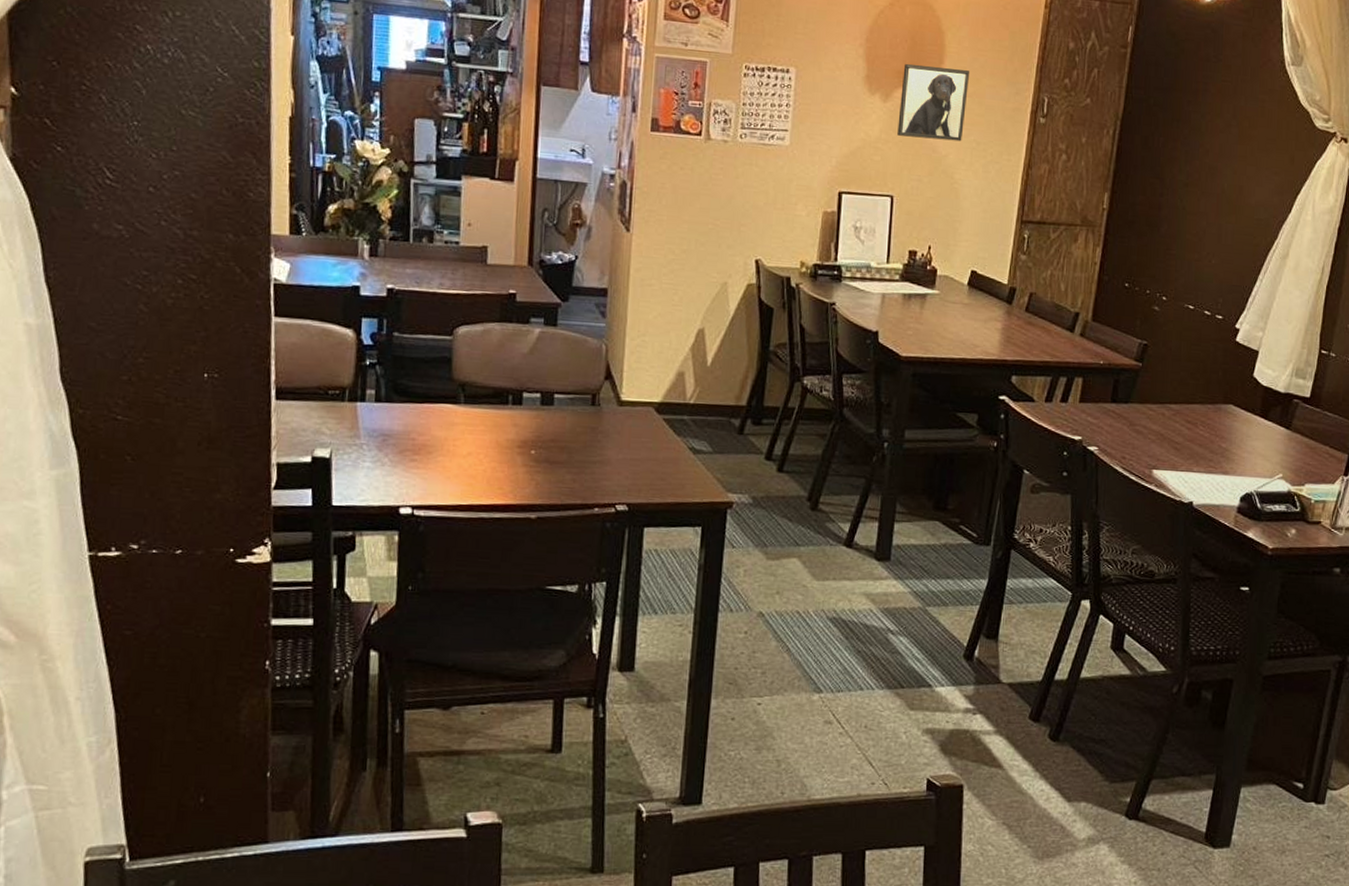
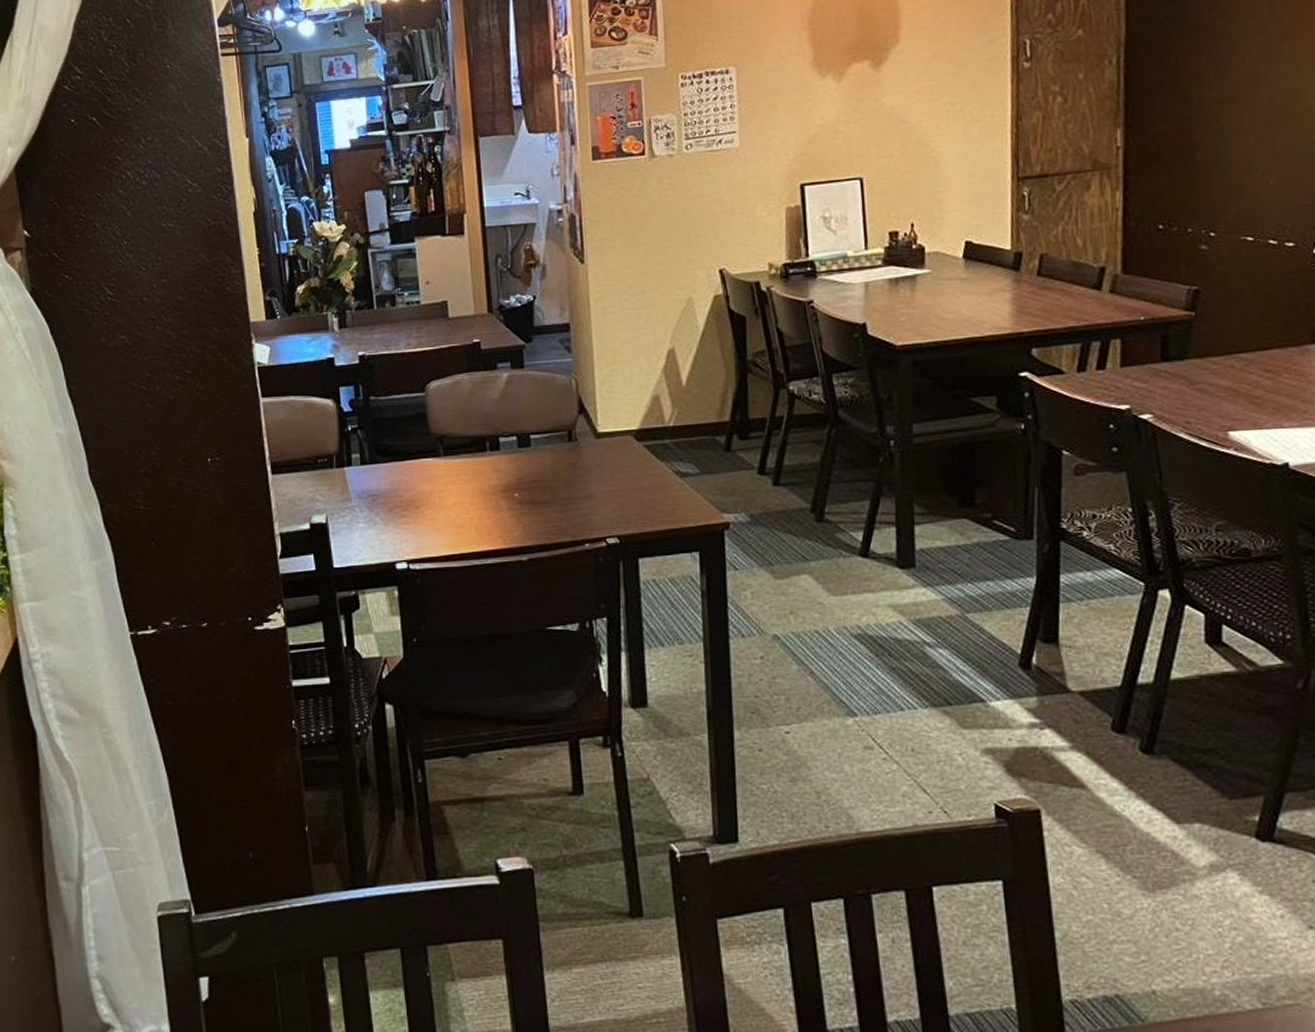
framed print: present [897,64,969,142] -> none [855,30,934,114]

